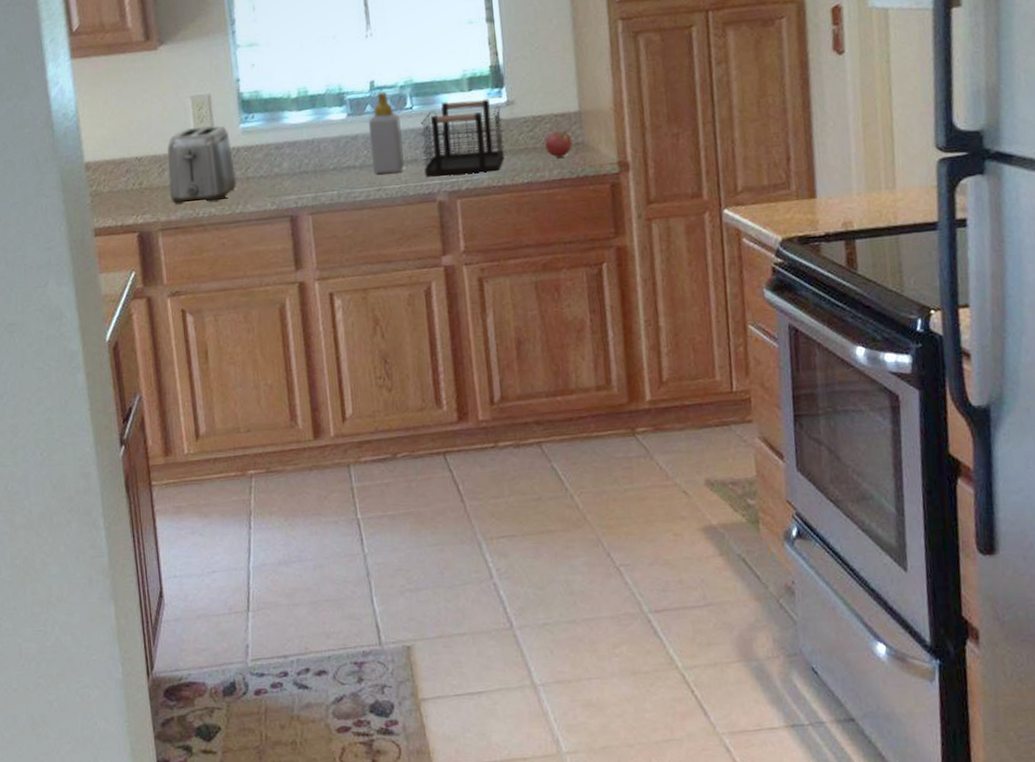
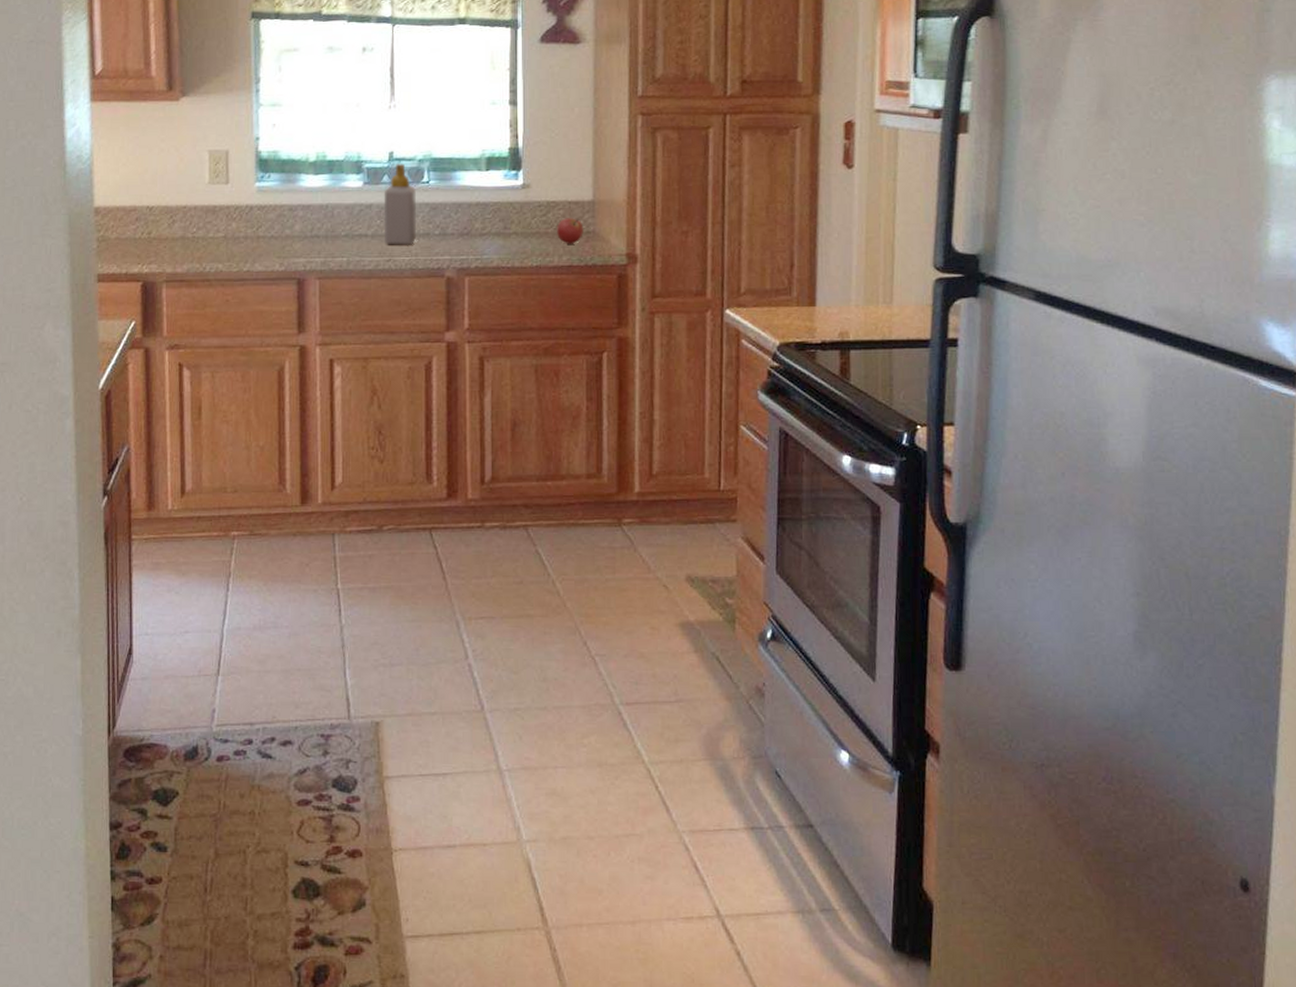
toaster: present [167,125,237,205] -> none [177,181,248,259]
dish rack: present [420,99,505,177] -> none [434,178,517,253]

